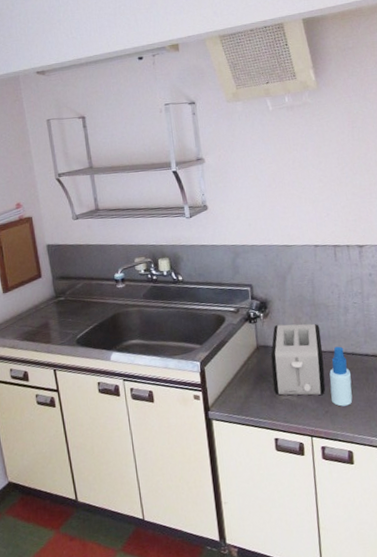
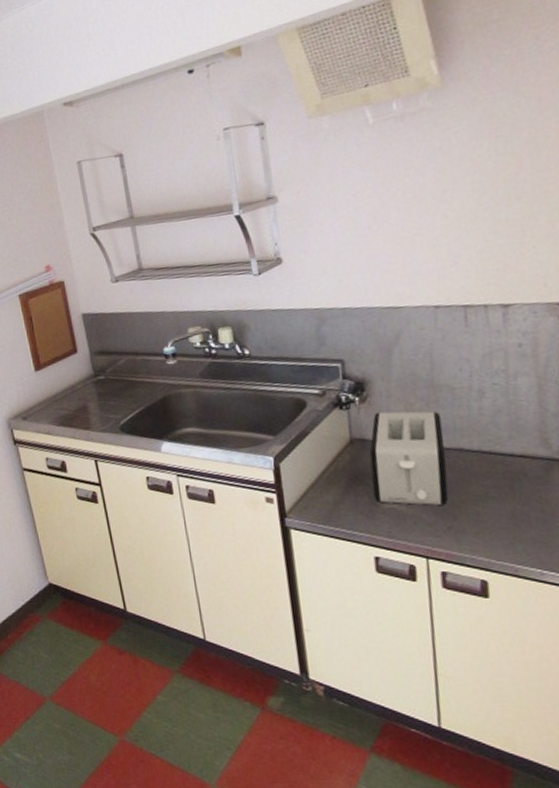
spray bottle: present [329,346,353,407] -> none [454,442,489,522]

